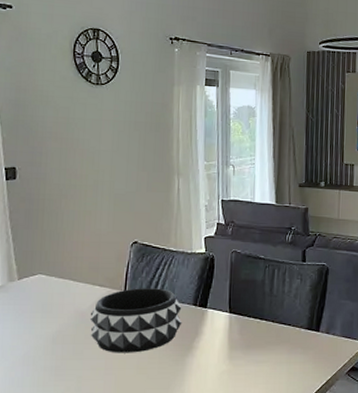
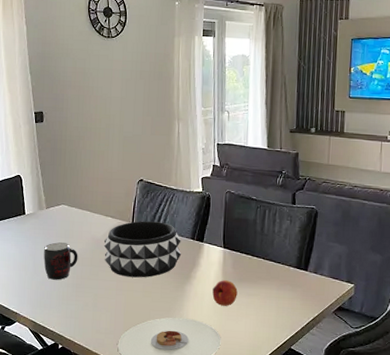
mug: none [14,319,58,364] -> present [43,242,78,280]
fruit: none [217,348,245,377] -> present [212,280,238,306]

